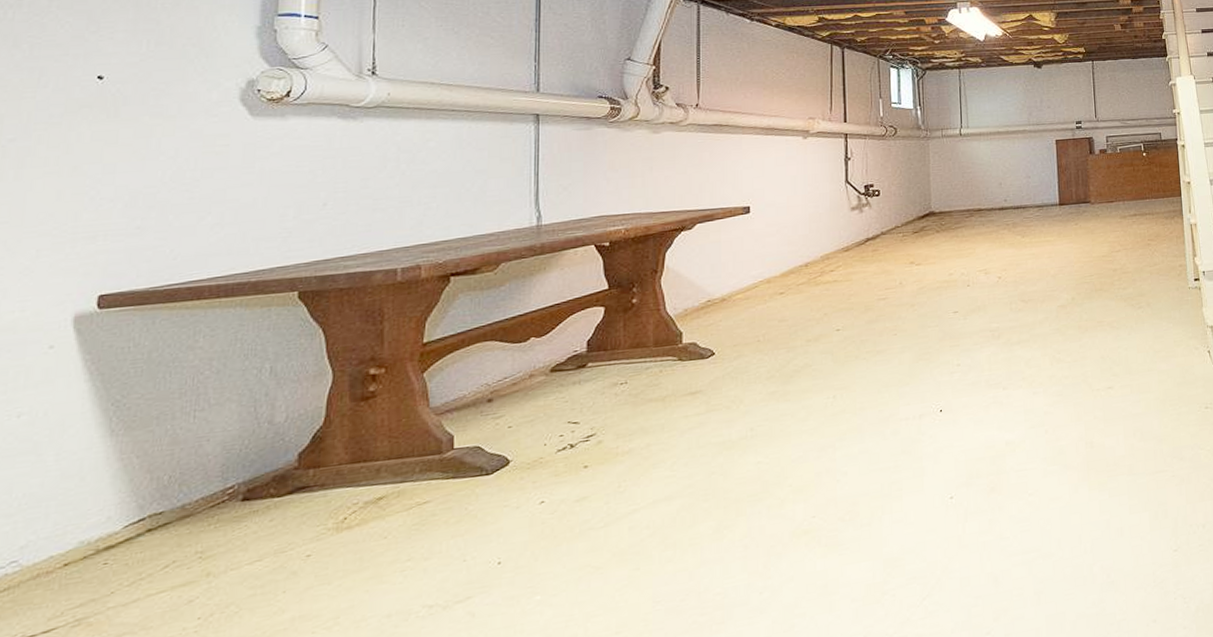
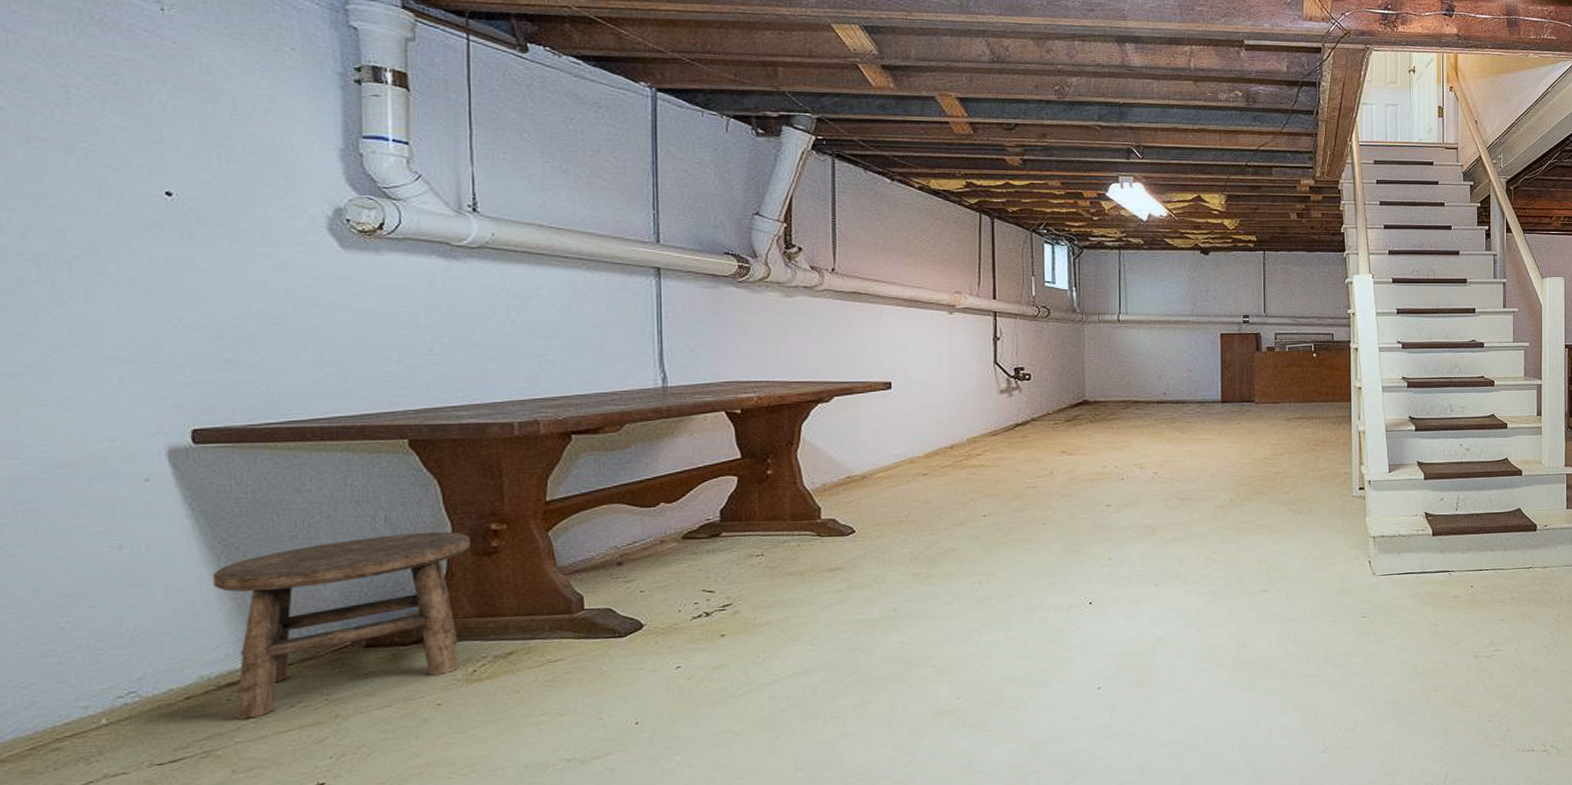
stool: none [102,379,349,584] -> present [212,532,470,720]

